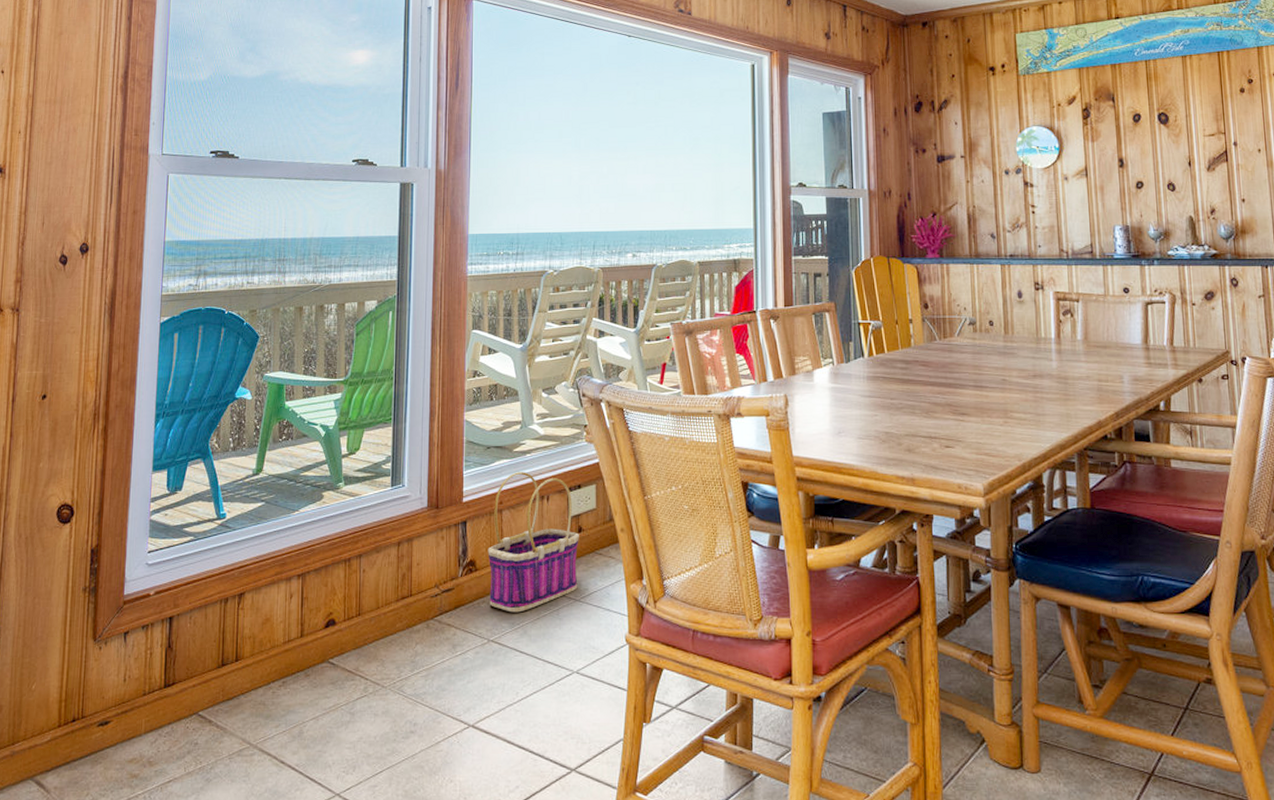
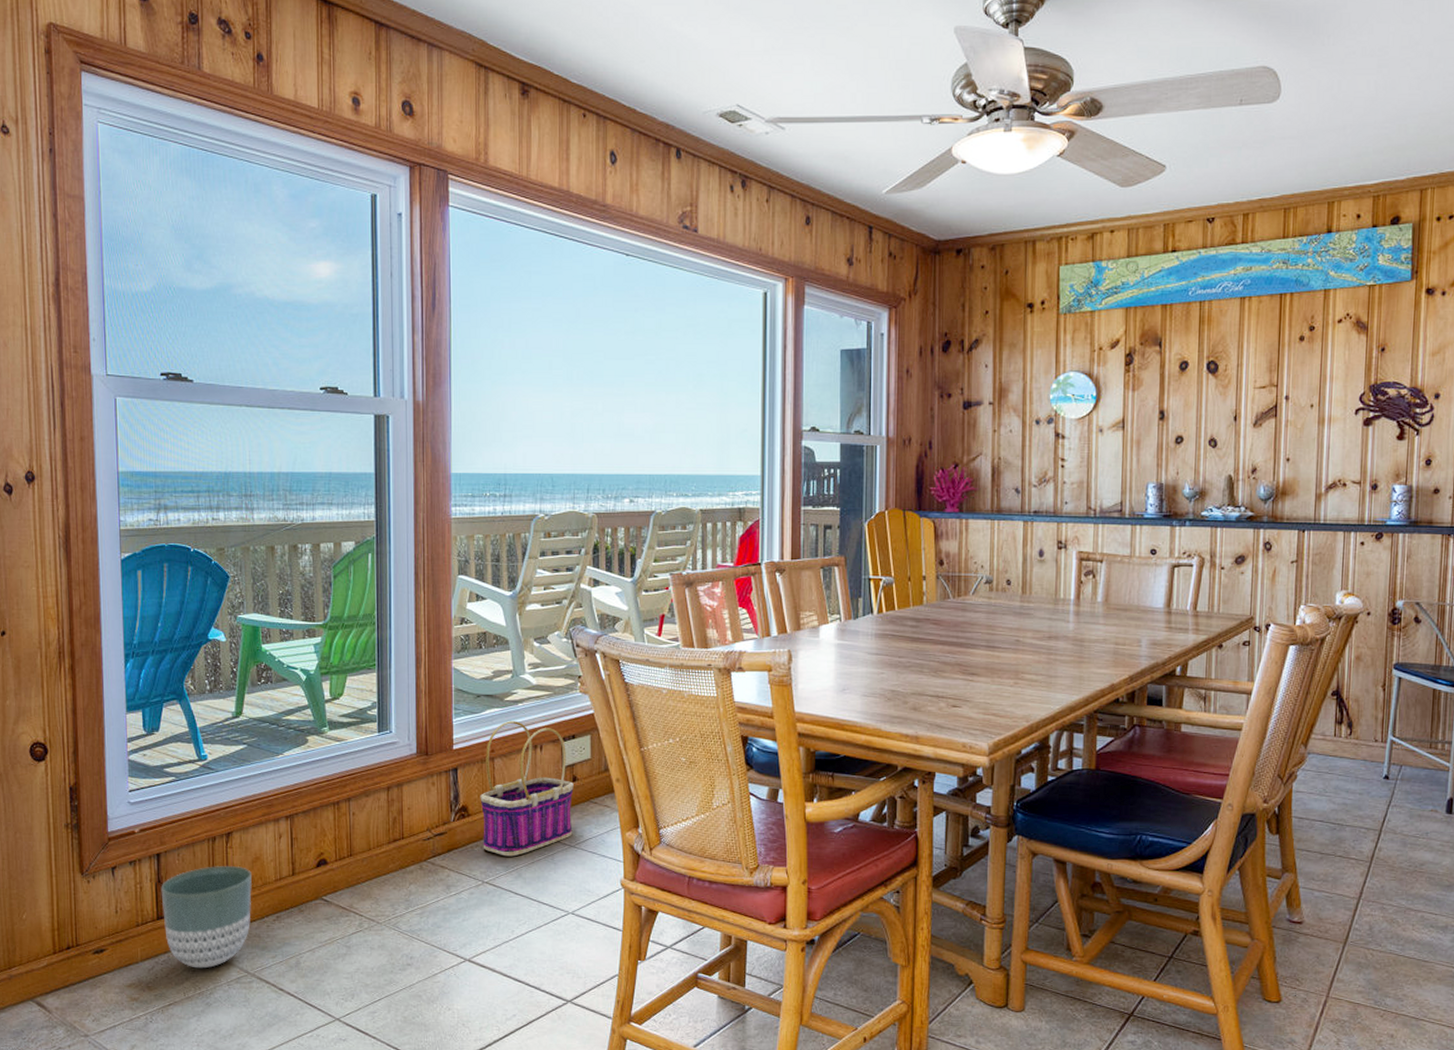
planter: none [170,629,261,741] -> present [161,866,252,969]

